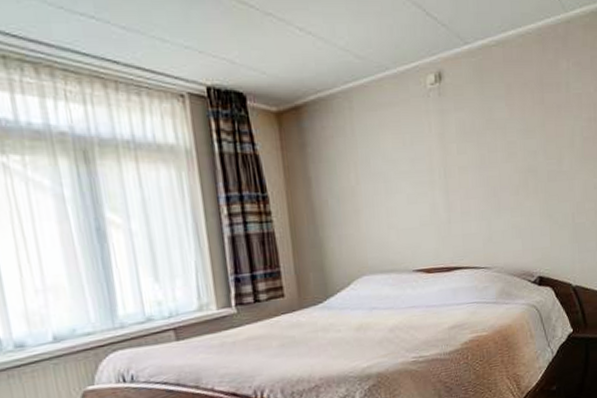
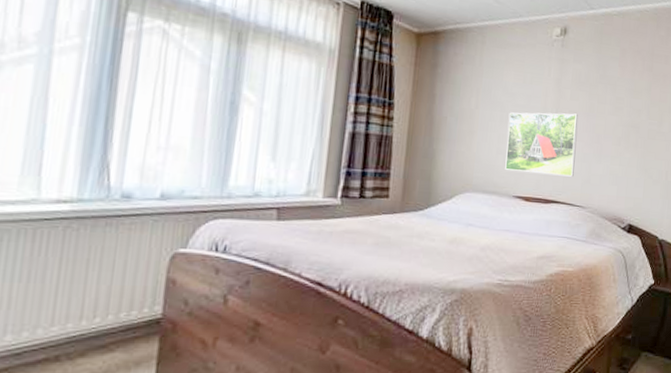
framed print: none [393,169,474,244] -> present [505,112,579,177]

